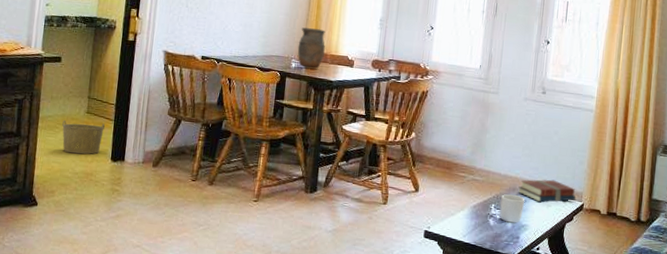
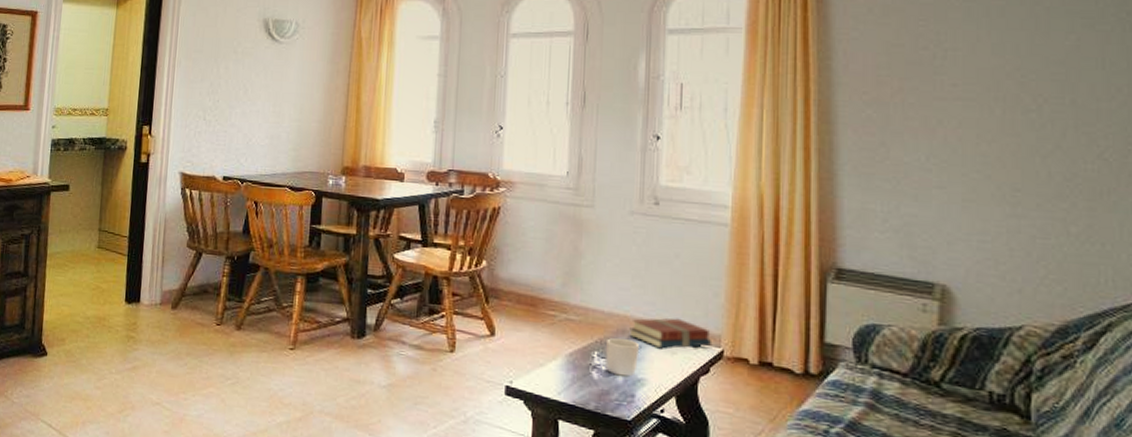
basket: present [62,120,105,155] -> none [72,257,117,296]
vase: present [297,27,326,69] -> none [334,136,368,186]

